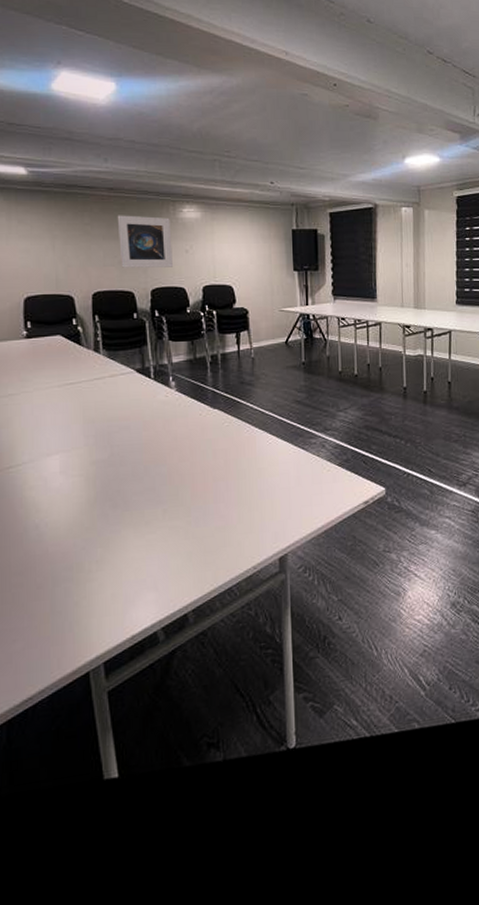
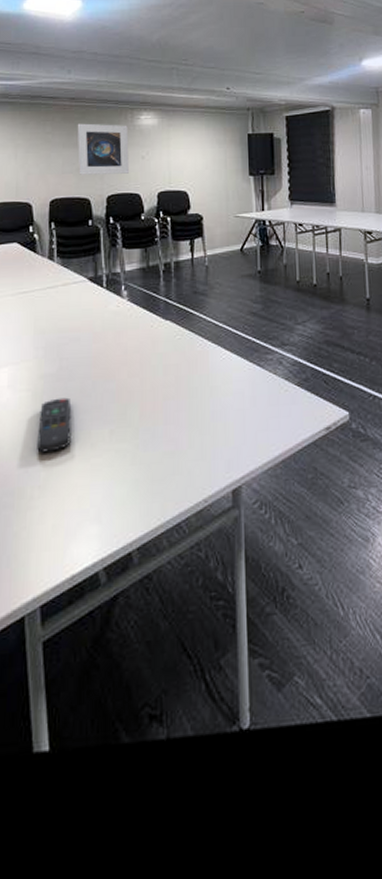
remote control: none [92,481,126,532] -> present [37,397,71,453]

